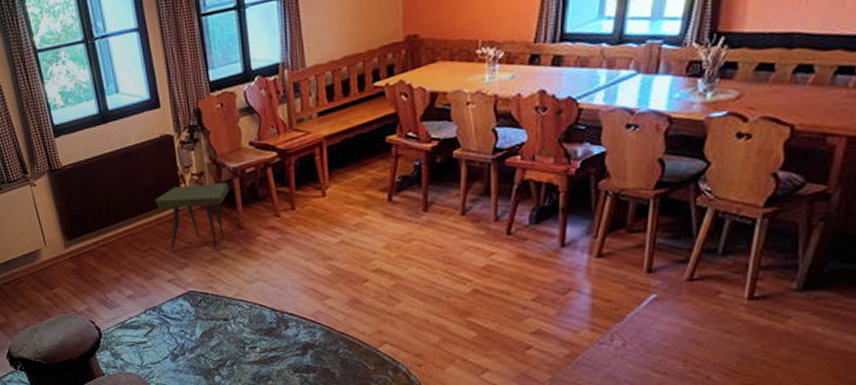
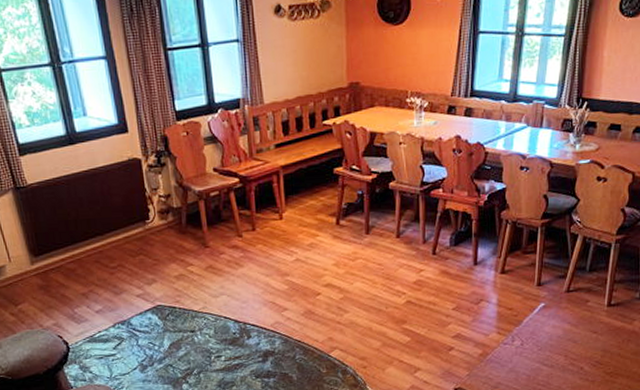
side table: present [155,182,229,251] -> none [123,204,195,268]

